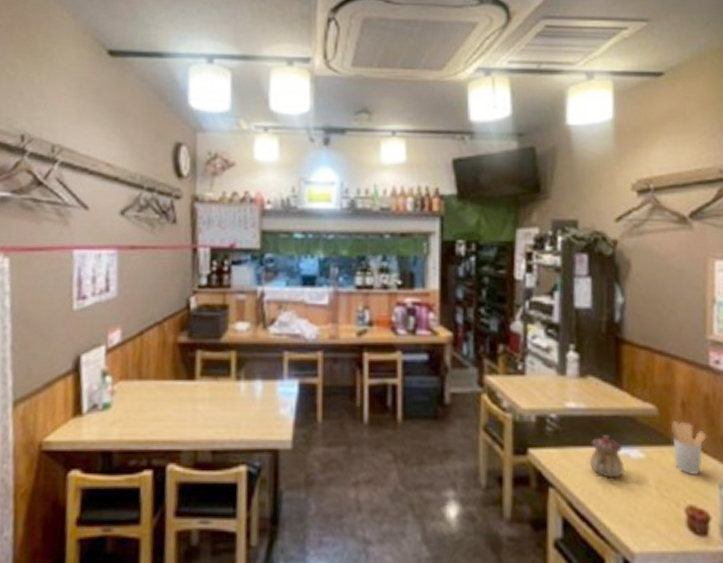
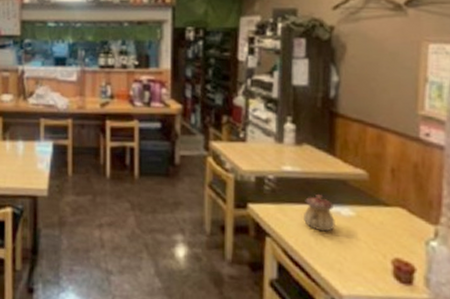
utensil holder: present [671,421,707,477] -> none [381,185,415,234]

